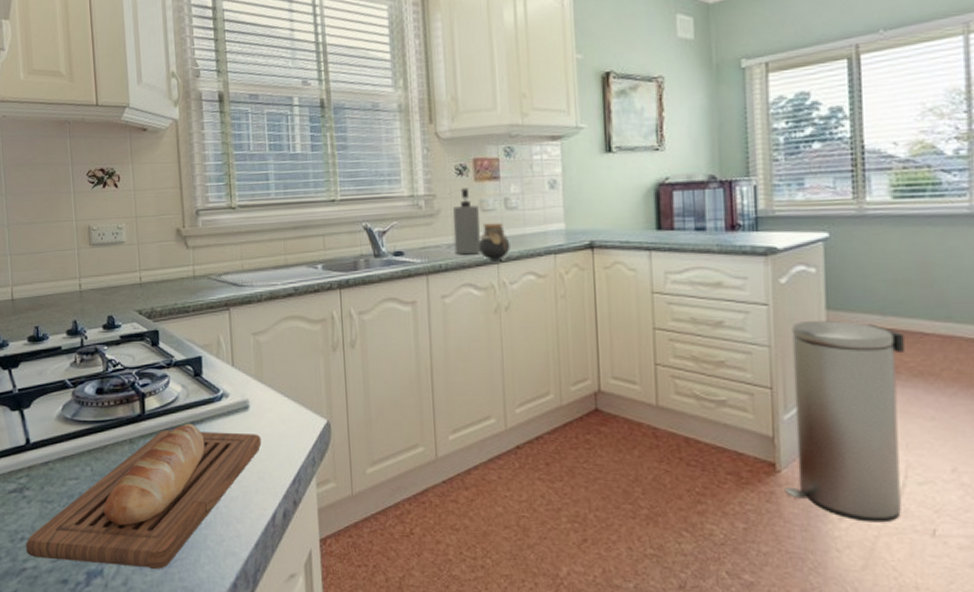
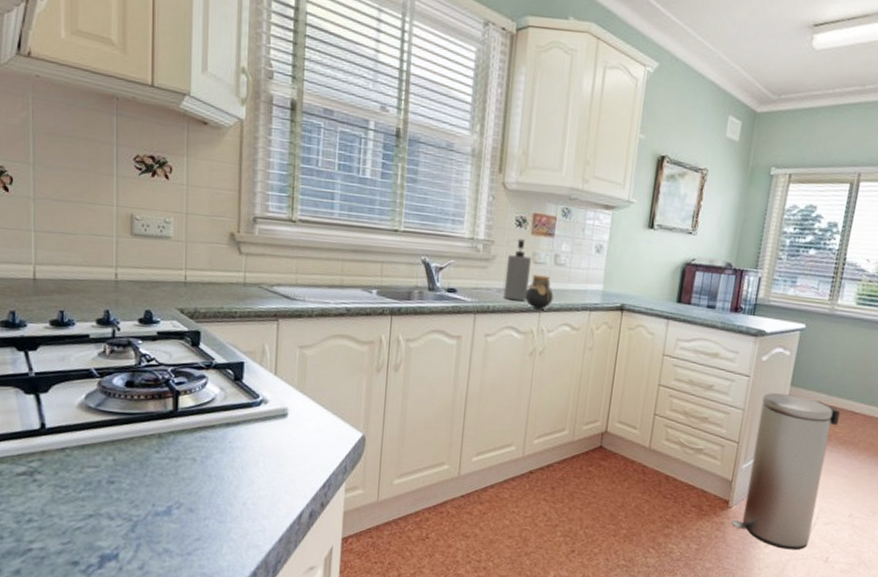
bread loaf: present [26,423,262,569] -> none [33,424,297,556]

